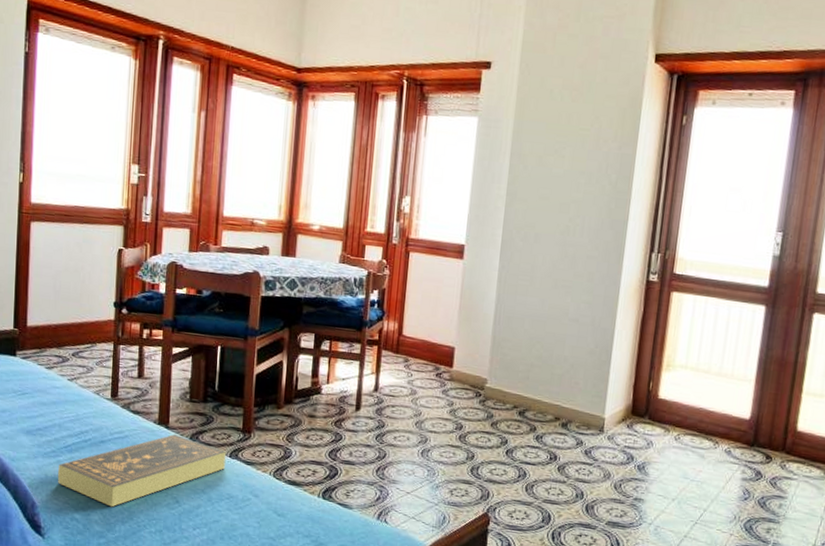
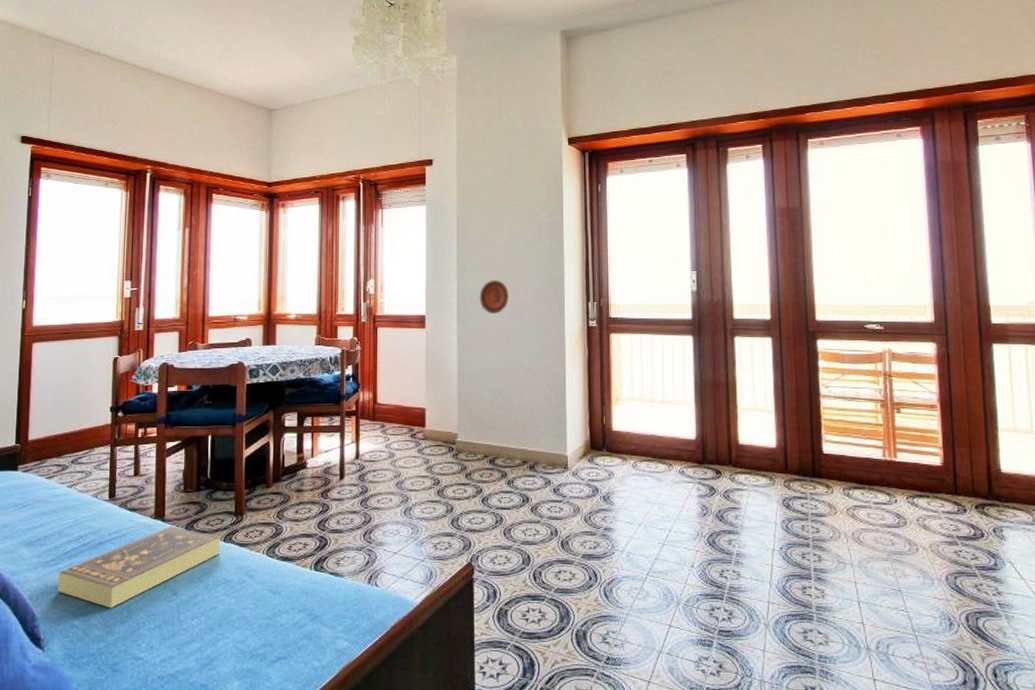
decorative plate: none [527,214,562,253] -> present [479,280,509,313]

